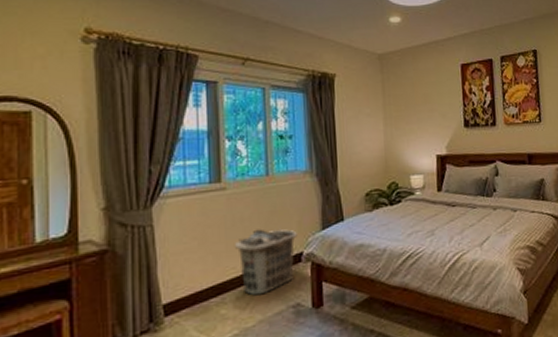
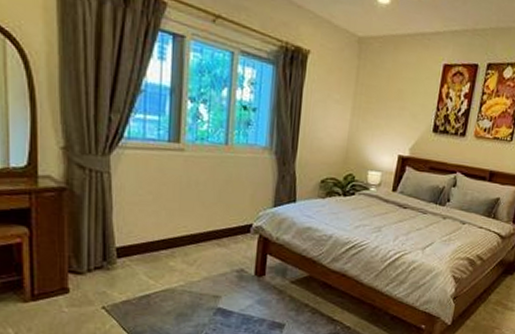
clothes hamper: present [235,229,298,296] -> none [188,195,249,256]

